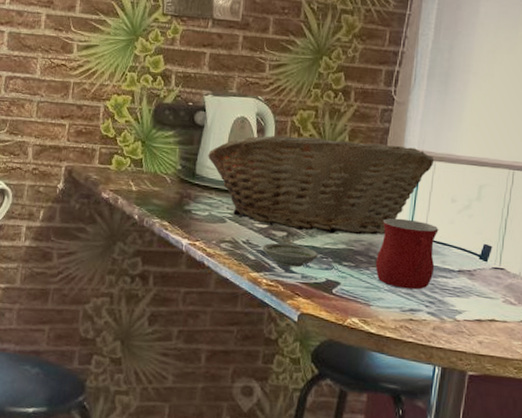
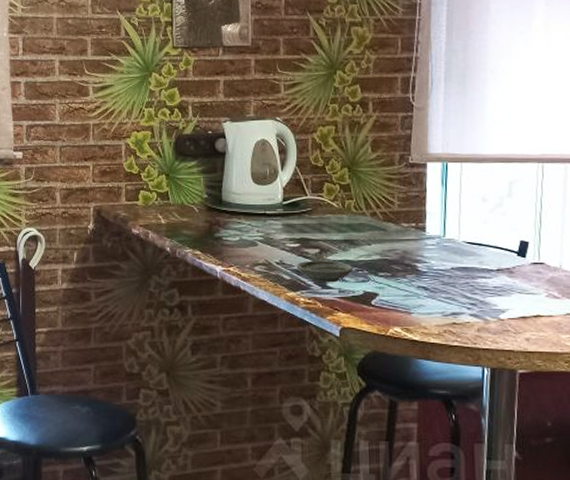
fruit basket: present [208,135,435,235] -> none [232,151,461,246]
mug: present [375,218,439,290] -> none [412,223,473,293]

